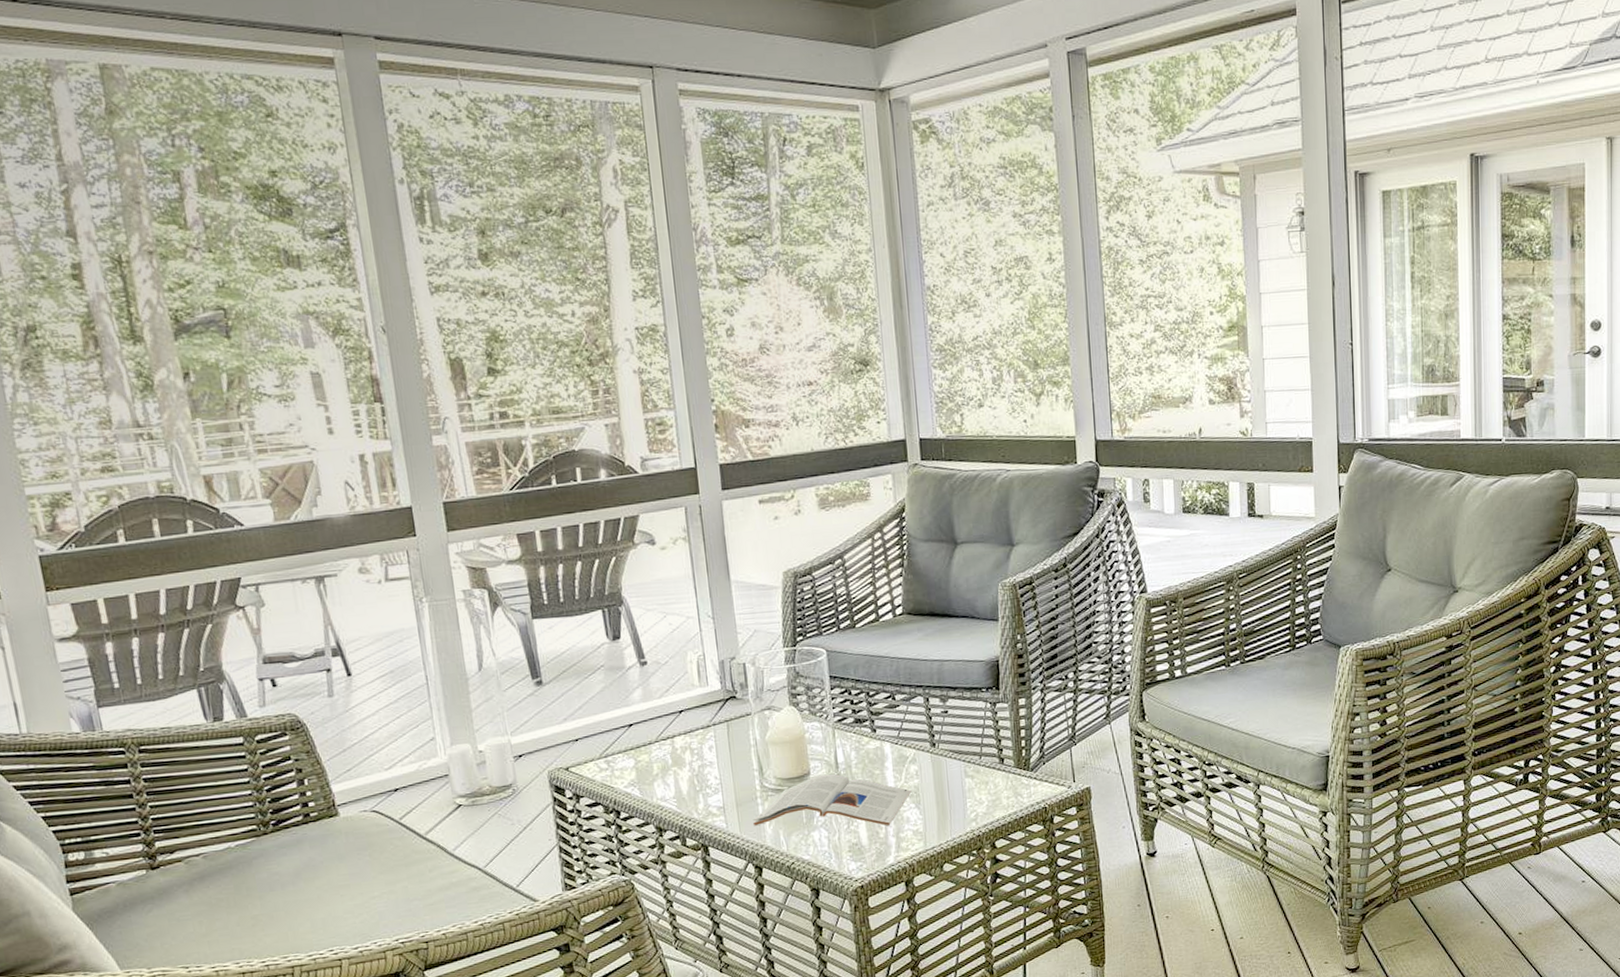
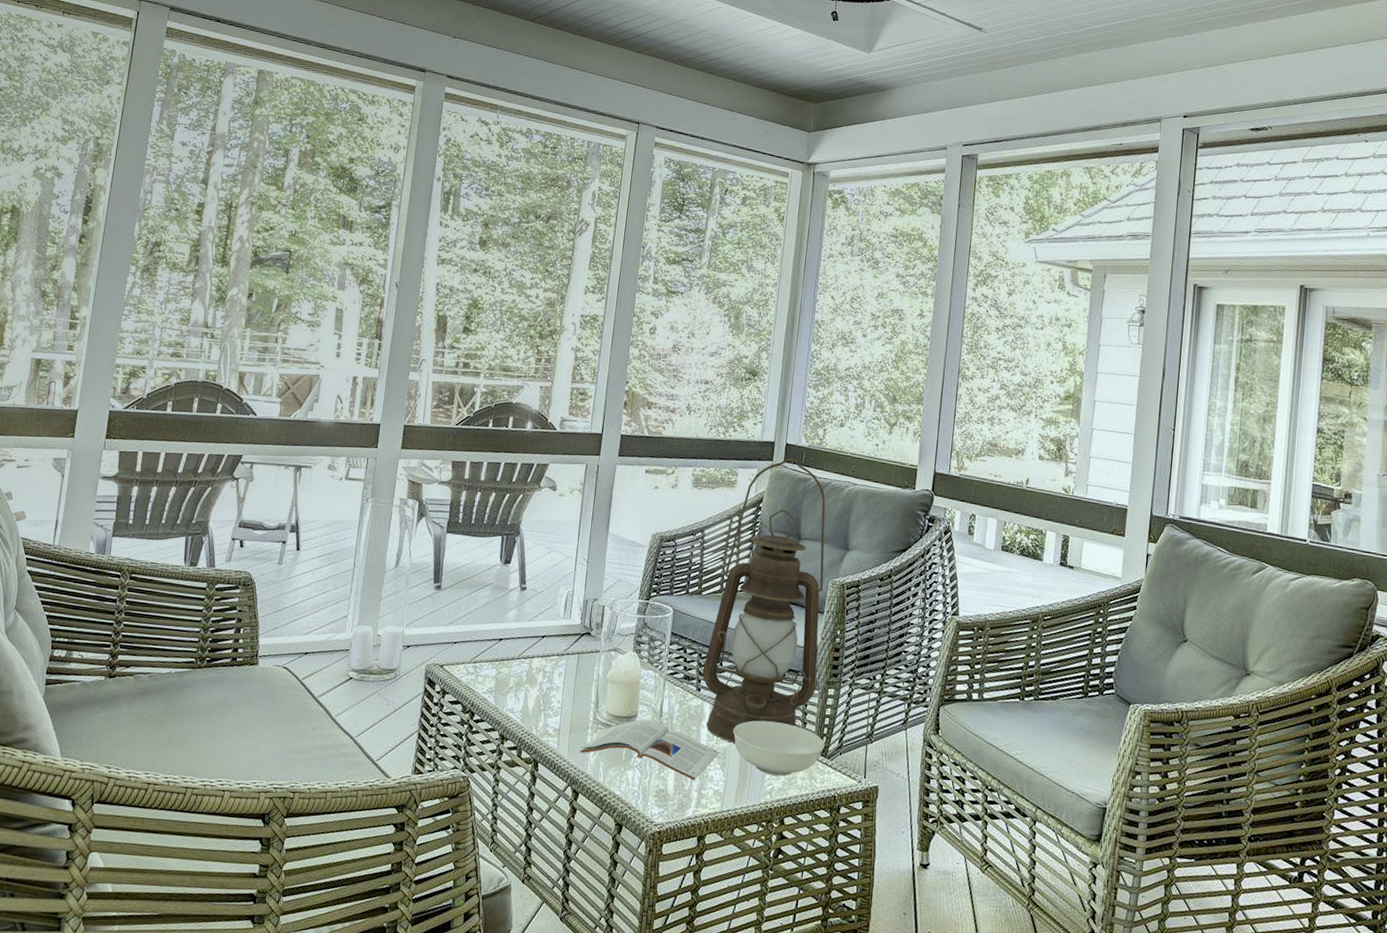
lantern: none [873,454,1004,778] -> present [702,458,826,743]
bowl: none [921,744,1025,802] -> present [732,720,825,776]

